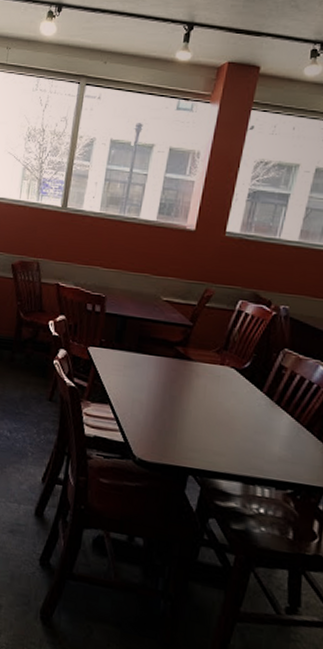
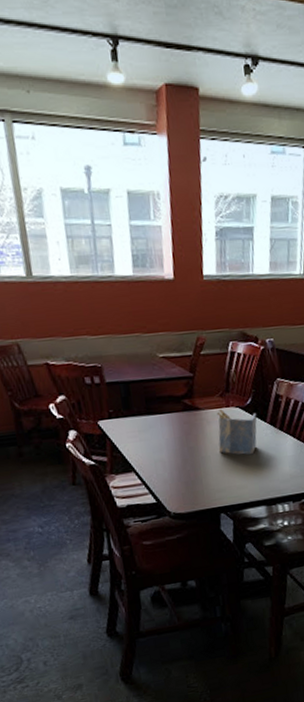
napkin holder: none [202,366,254,421] -> present [216,409,257,455]

